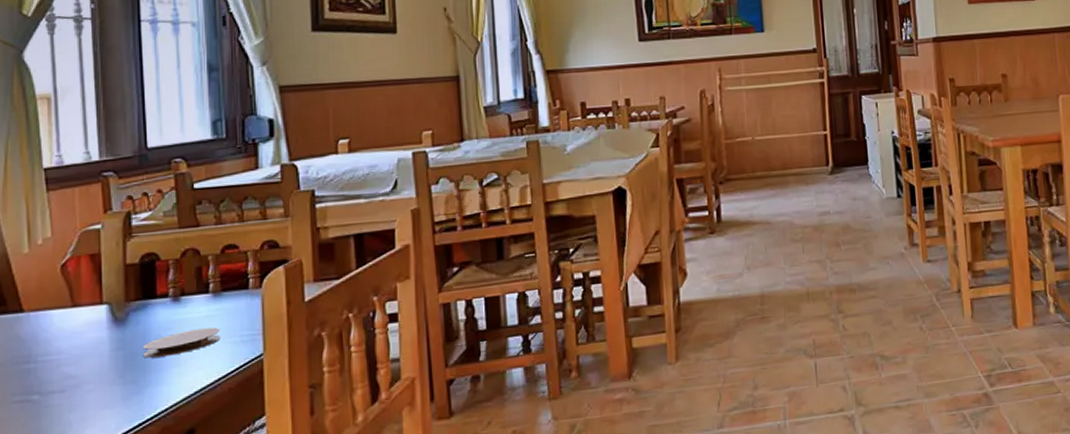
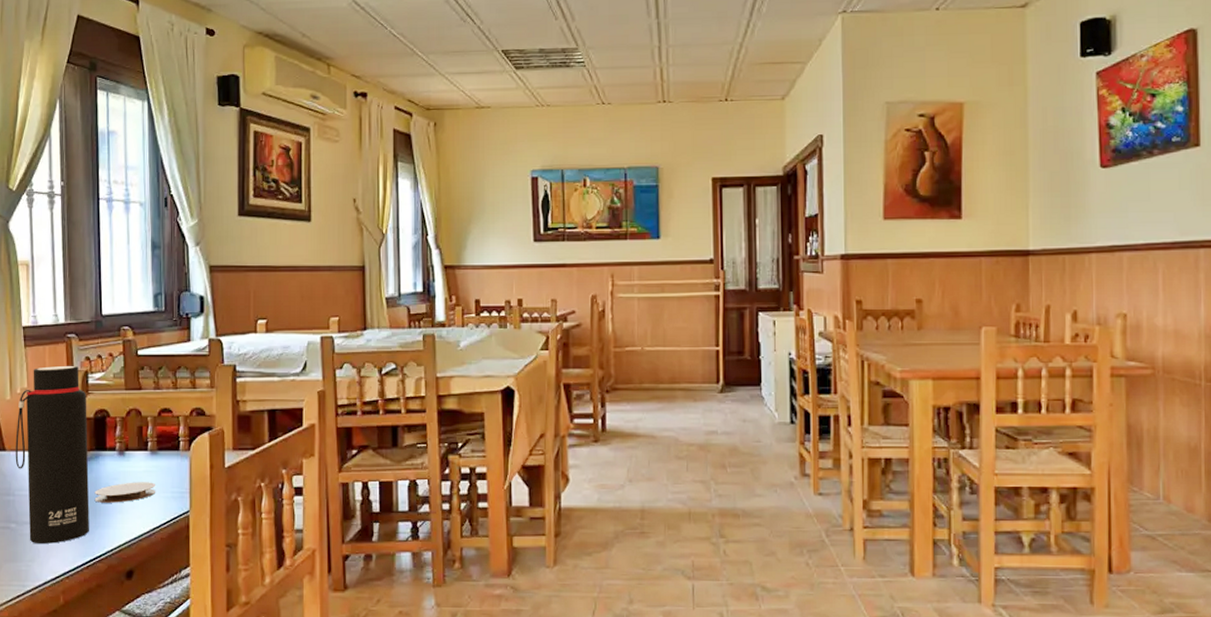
water bottle: none [37,207,137,415] -> present [15,366,90,544]

